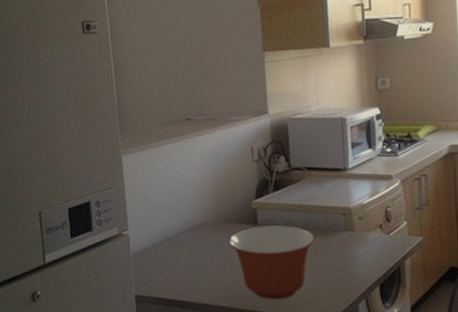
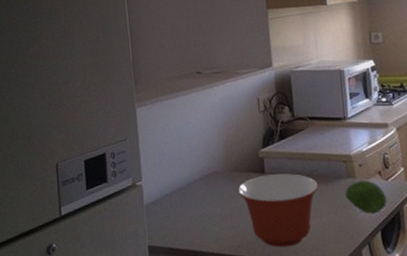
fruit: none [343,233,387,268] -> present [345,180,387,214]

